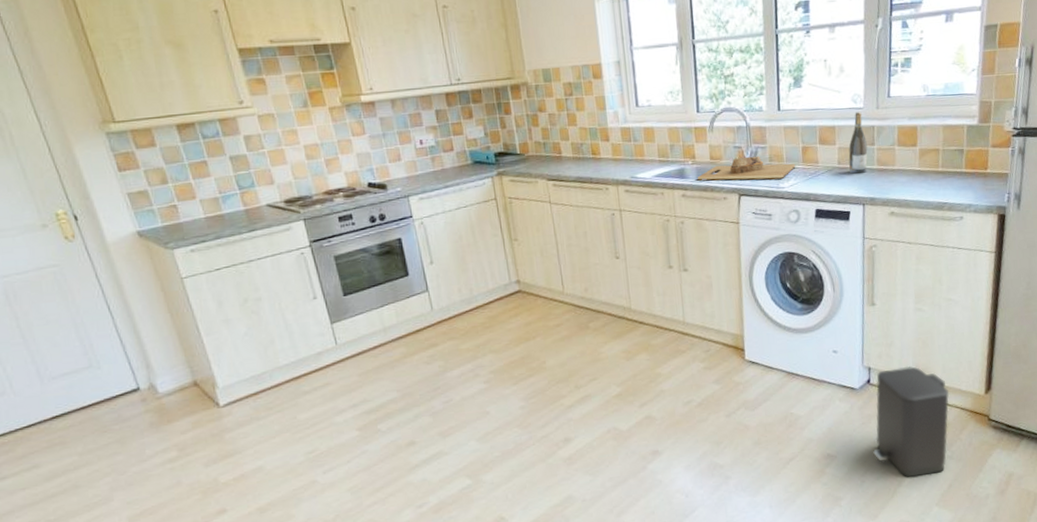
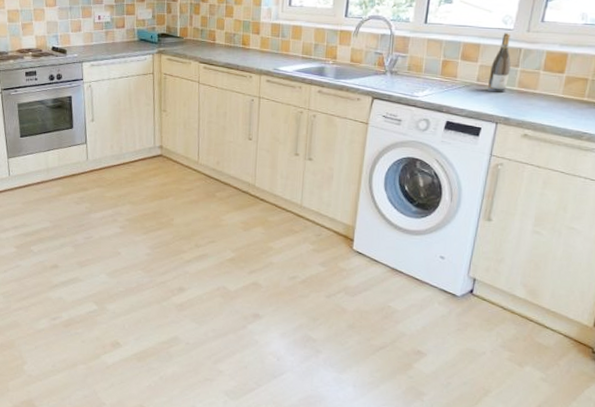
cutting board: present [697,155,796,181] -> none [335,63,434,88]
pedal bin: present [873,366,950,477] -> none [464,284,555,392]

